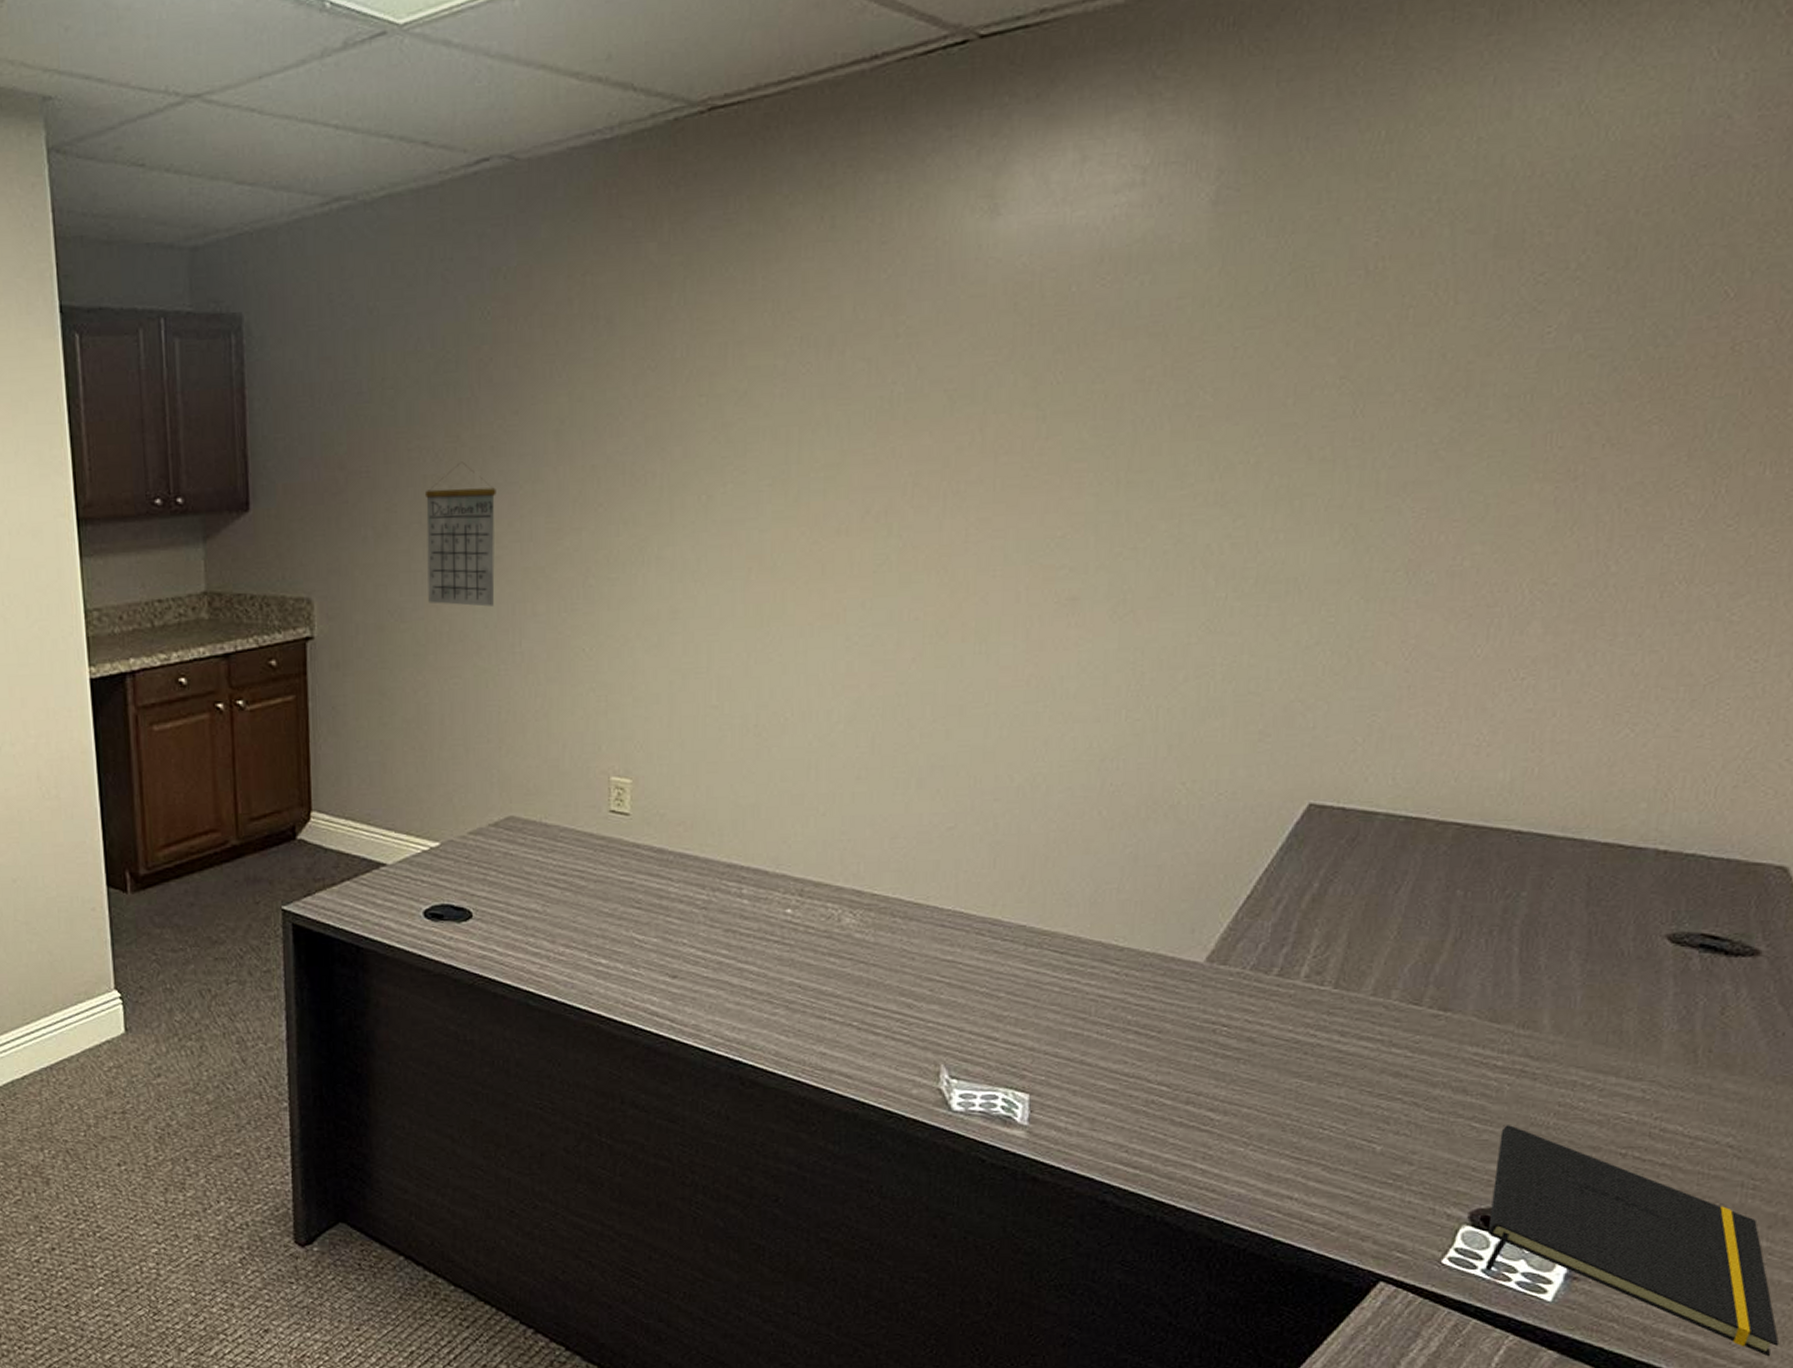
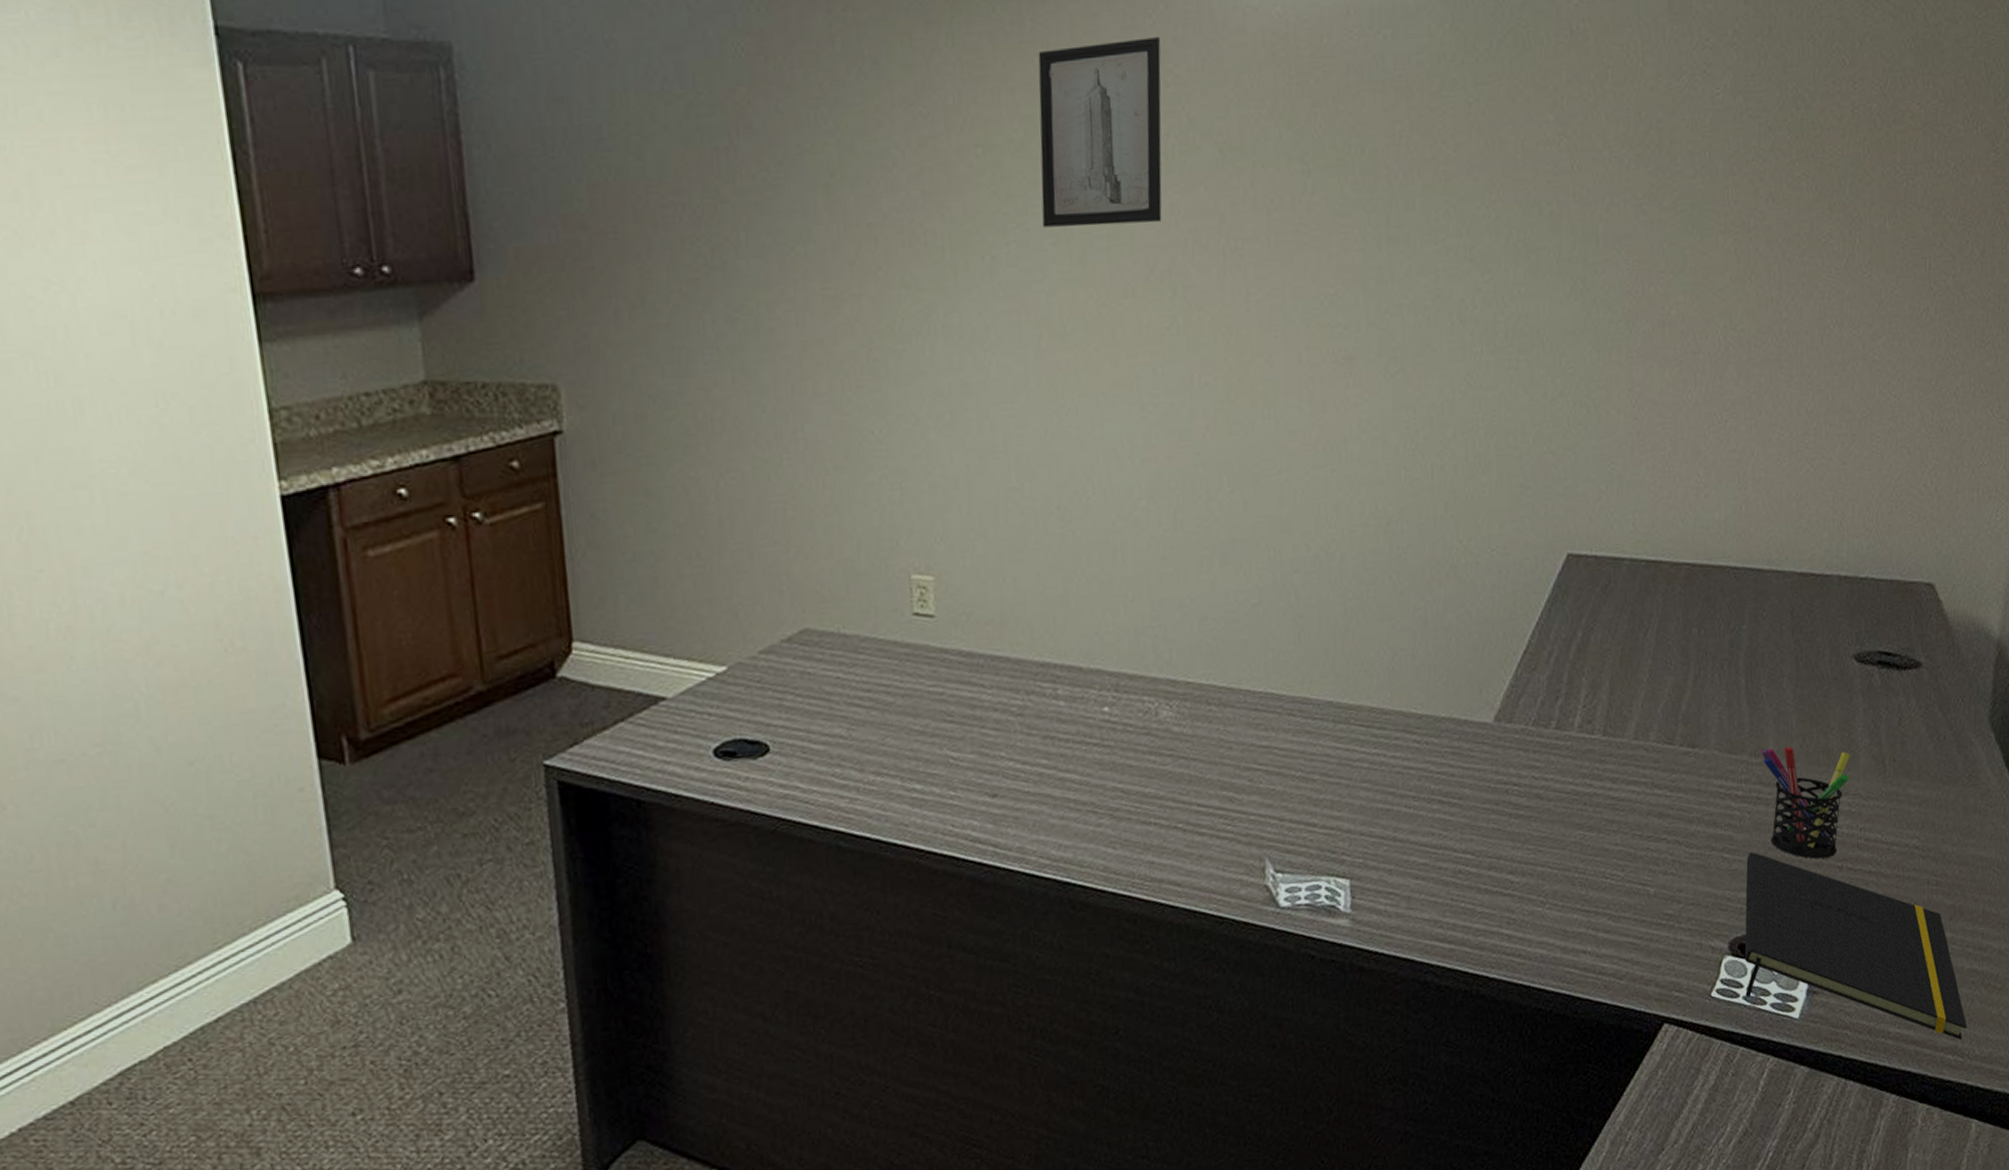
calendar: present [424,461,496,607] -> none [683,220,770,387]
wall art: none [761,290,894,470] -> present [1038,37,1162,228]
pen holder: none [1532,1022,1650,1143] -> present [1761,746,1850,859]

